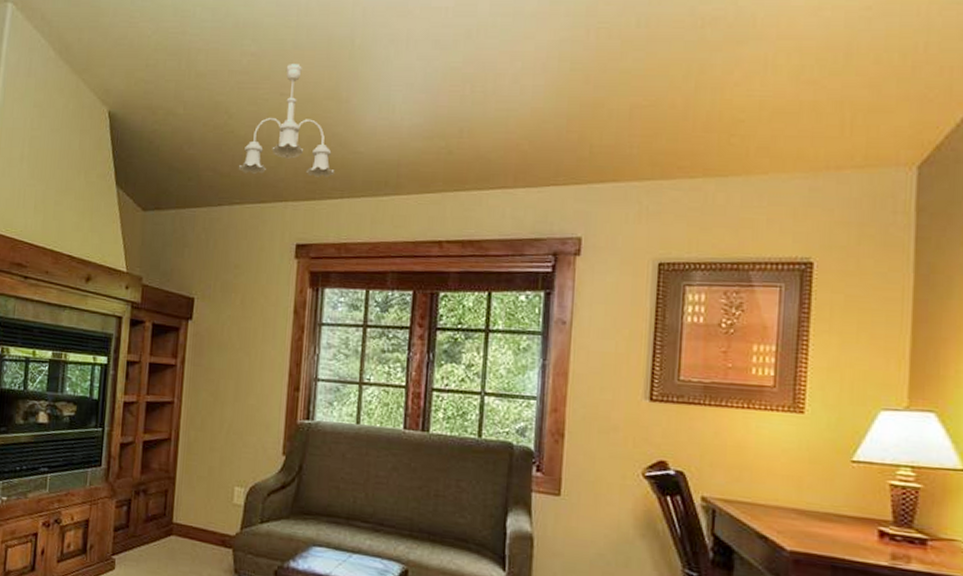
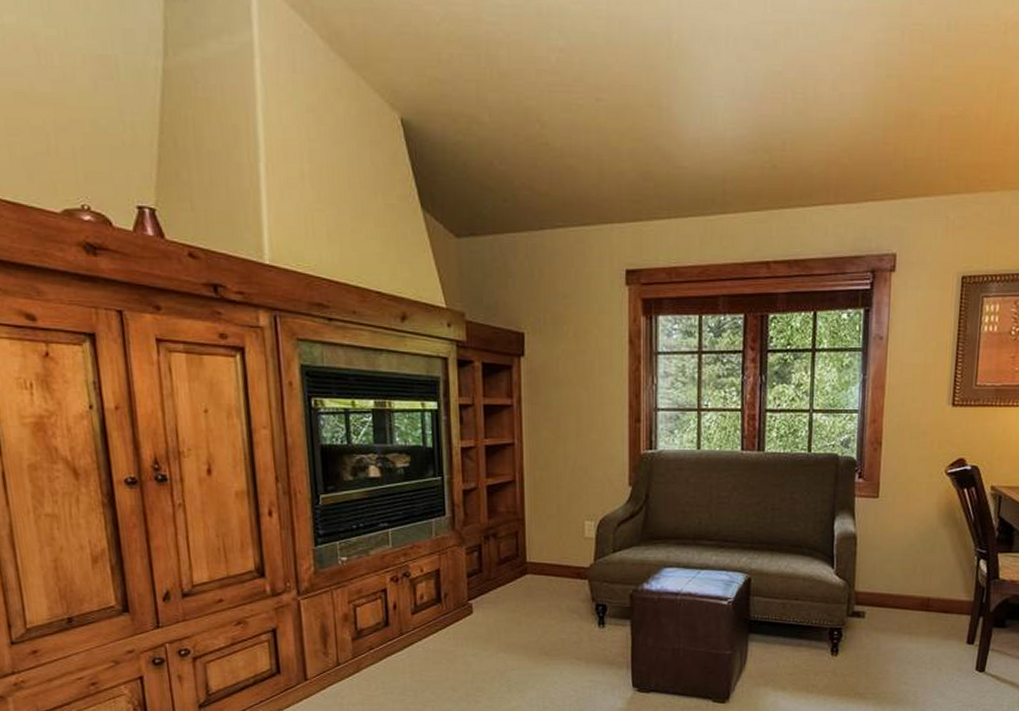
ceiling light fixture: present [238,64,335,179] -> none [557,63,660,197]

